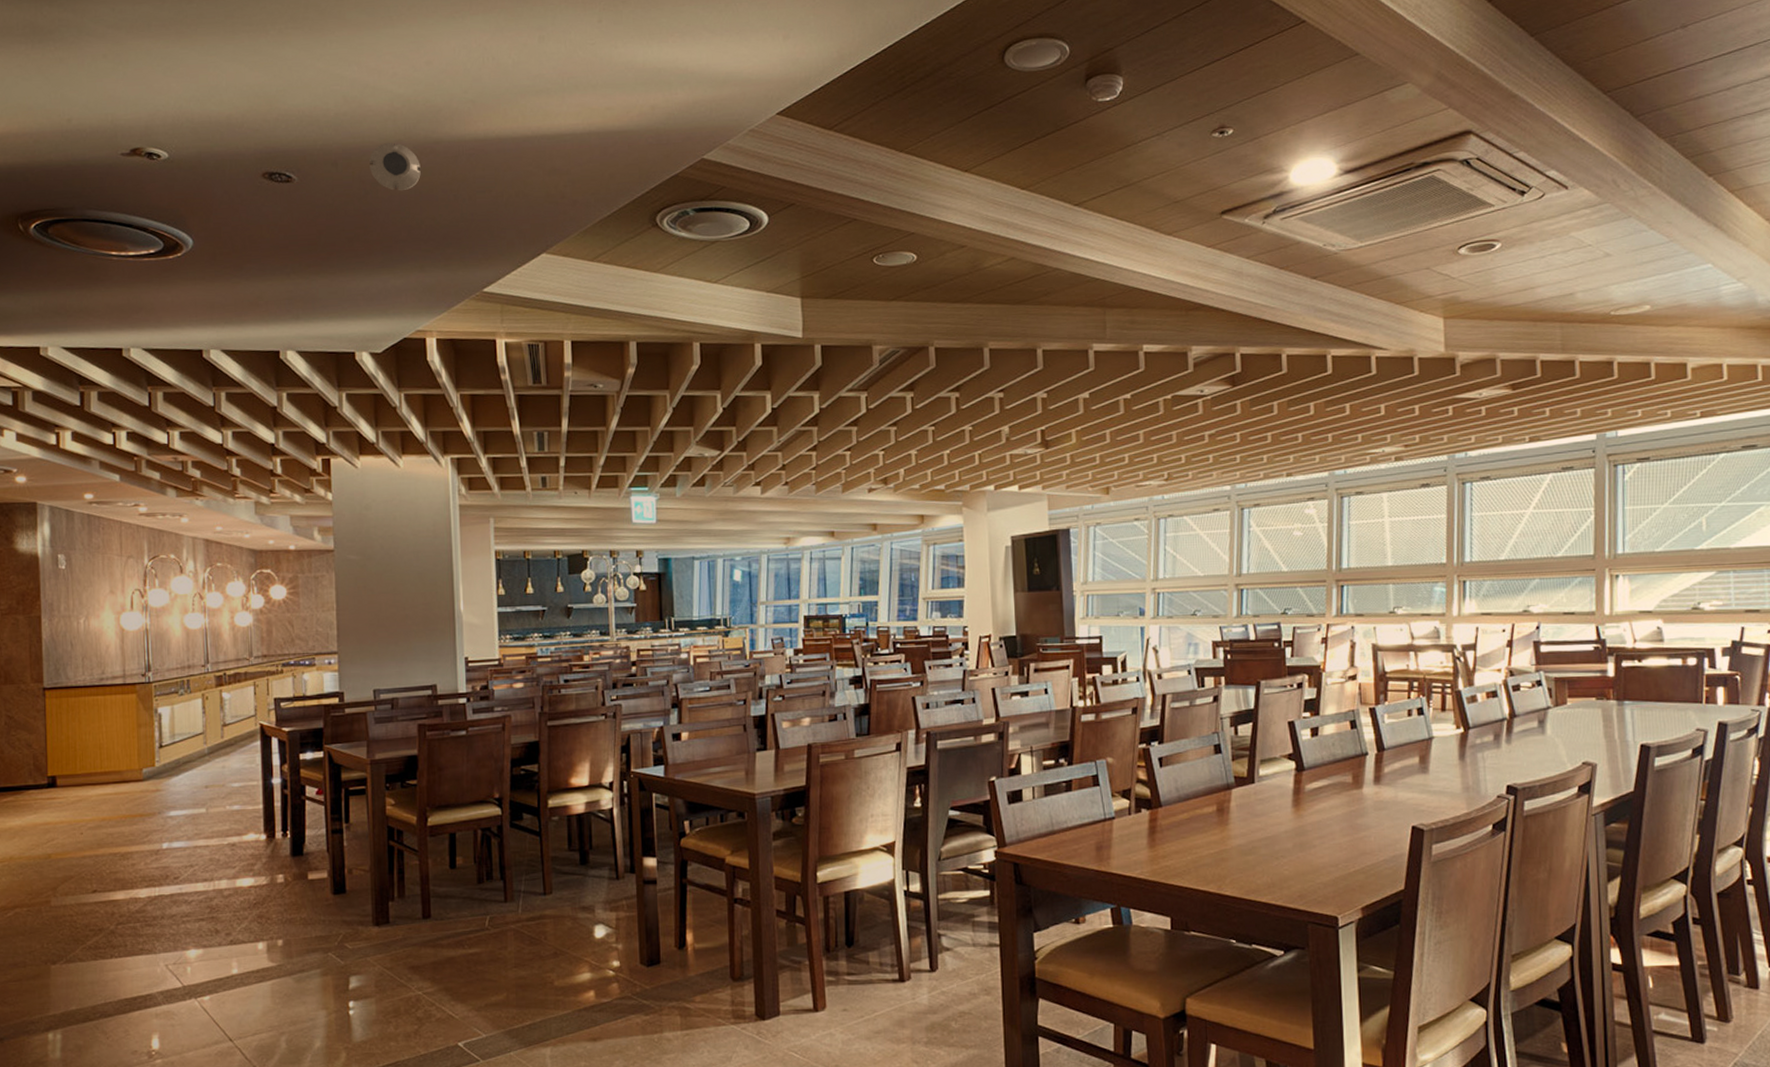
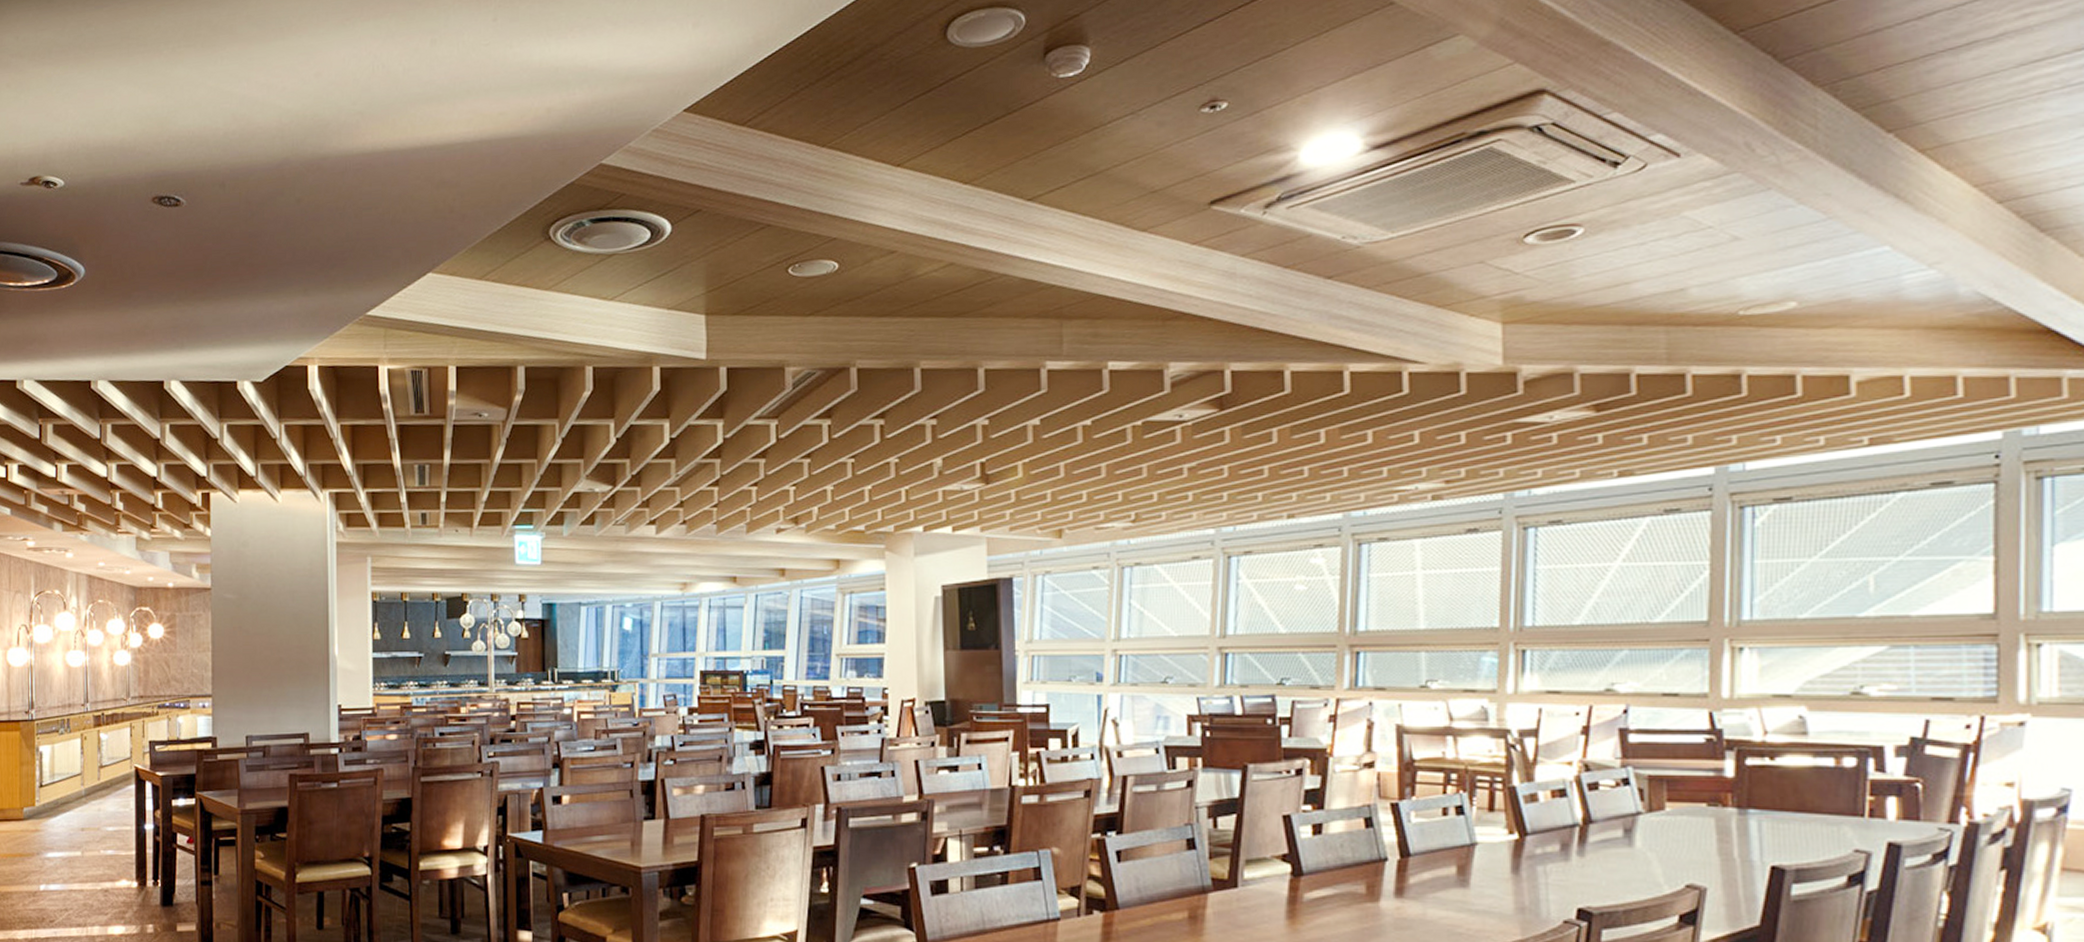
smoke detector: present [369,143,421,191] -> none [256,160,307,212]

